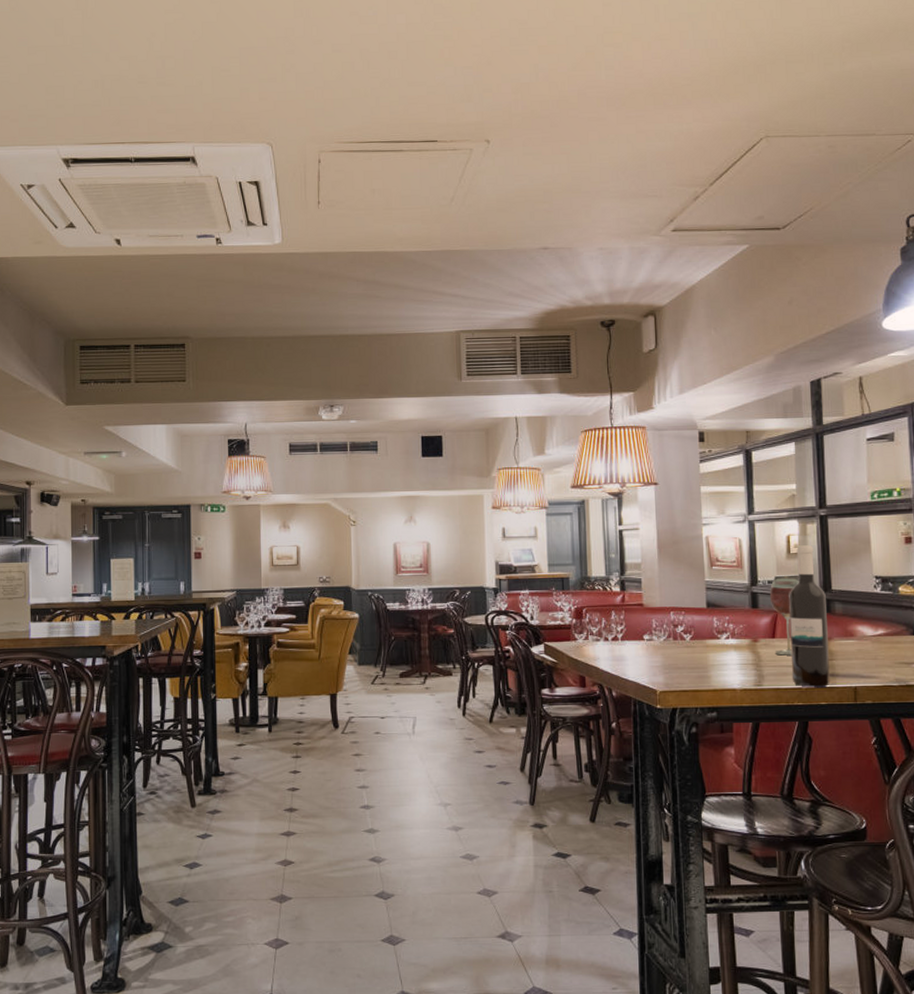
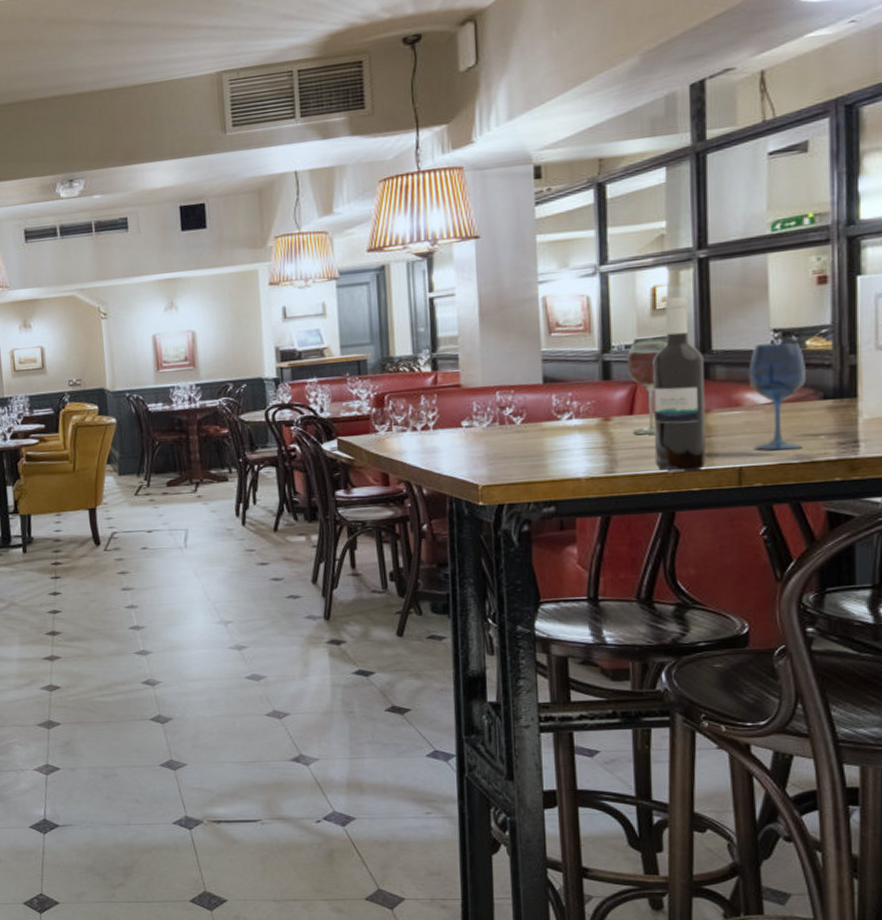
wineglass: none [858,587,900,675] -> present [748,341,806,451]

